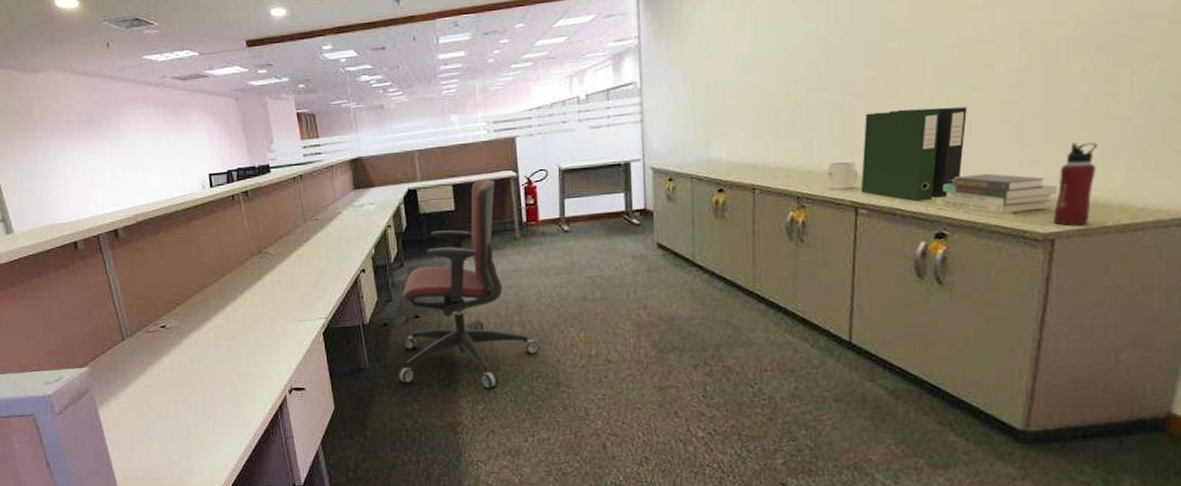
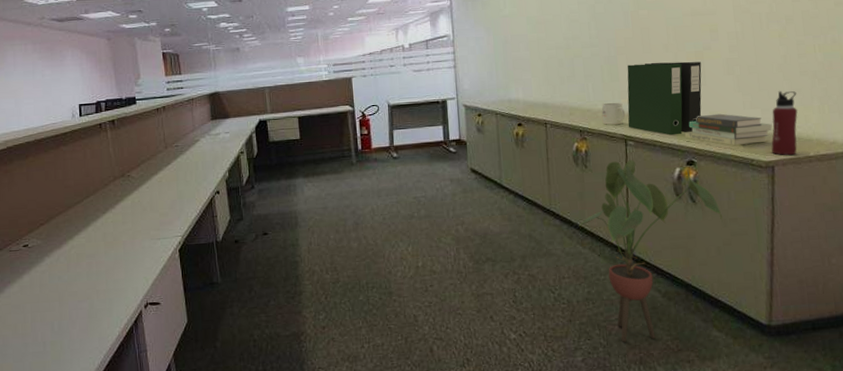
office chair: present [397,179,539,389] -> none [247,112,373,299]
house plant: none [788,231,976,445] -> present [578,159,723,342]

